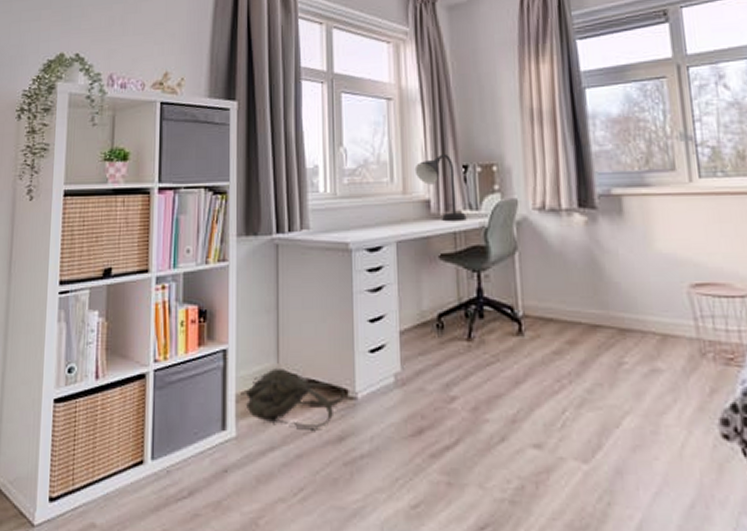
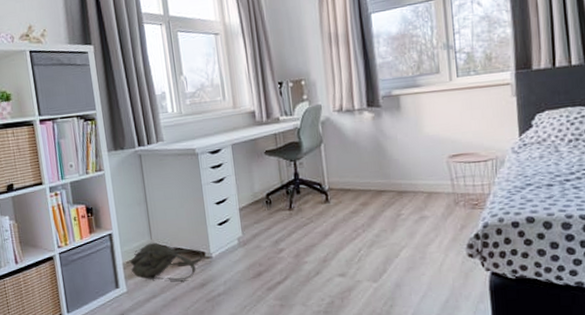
desk lamp: present [414,153,467,222] -> none [241,74,284,126]

